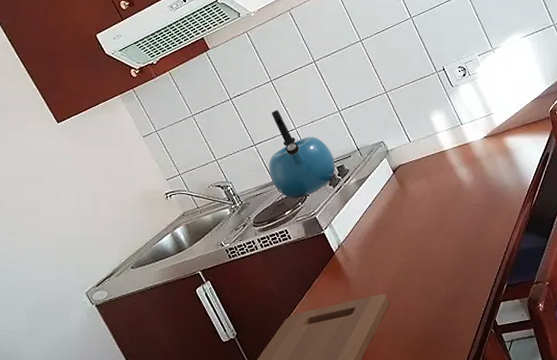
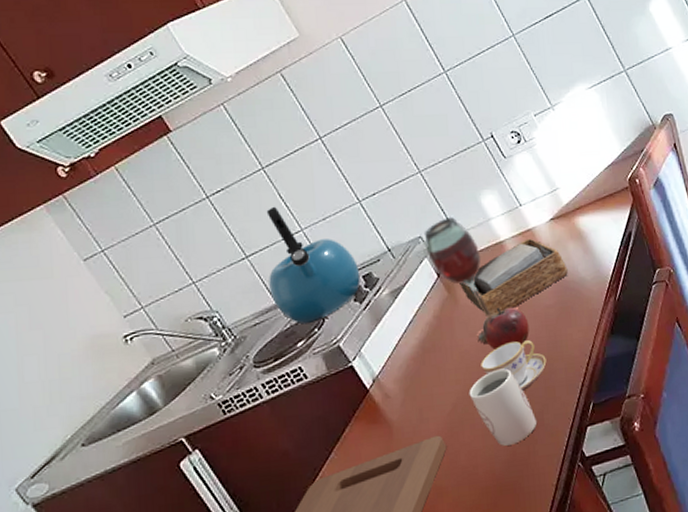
wineglass: none [385,129,432,227] -> present [423,217,491,342]
napkin holder: none [409,150,495,207] -> present [459,238,568,316]
mug: none [410,249,461,308] -> present [469,368,538,446]
teacup: none [421,229,472,269] -> present [481,340,547,392]
fruit: none [424,202,461,233] -> present [482,307,530,350]

